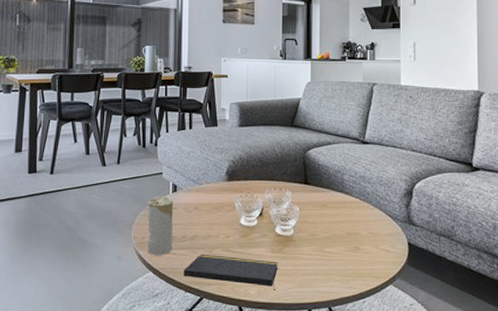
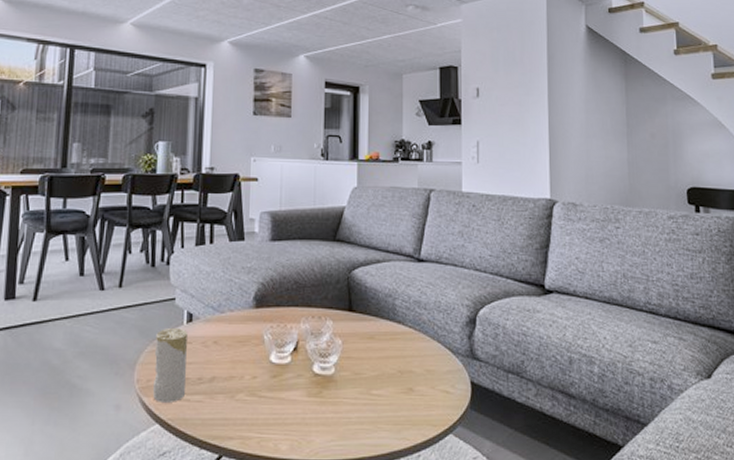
notepad: present [183,253,278,290] -> none [198,399,315,444]

